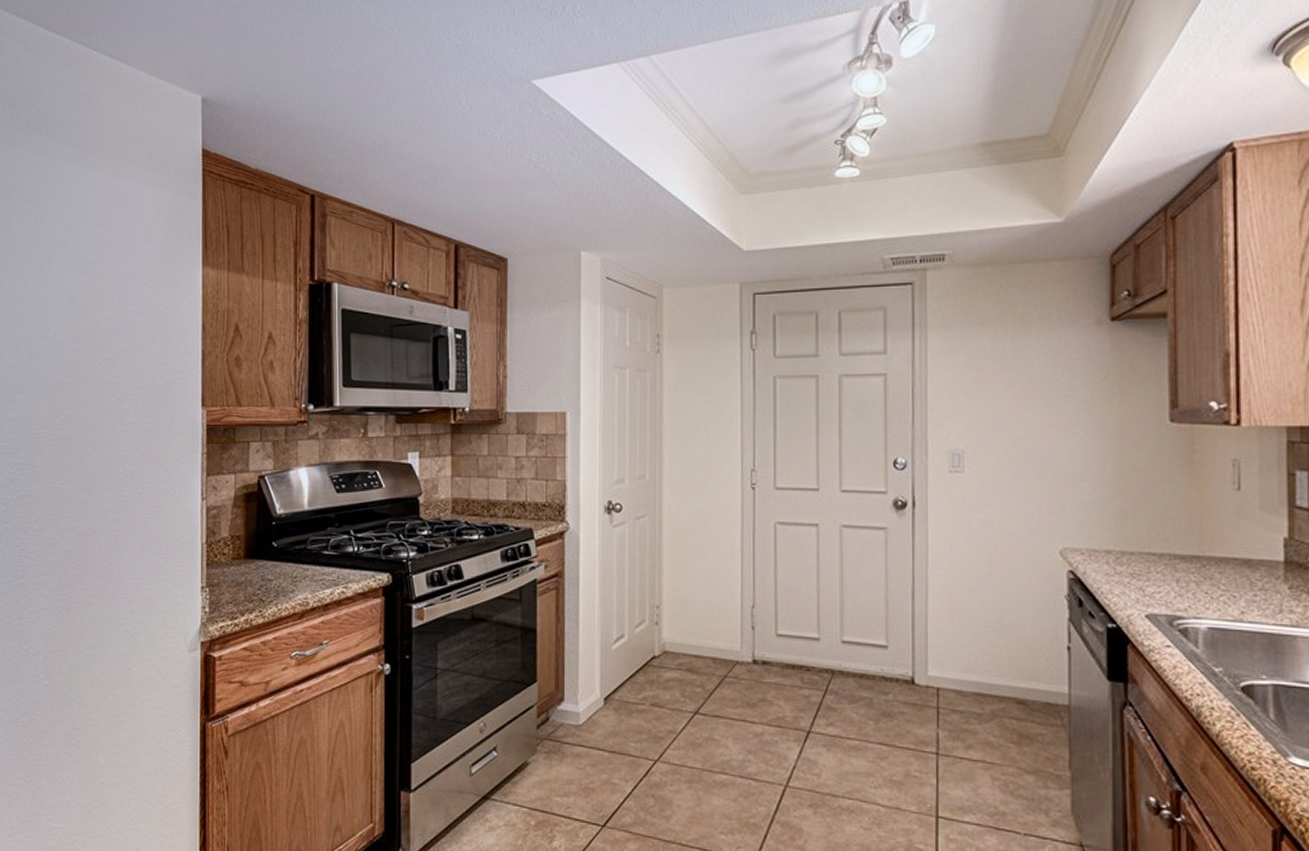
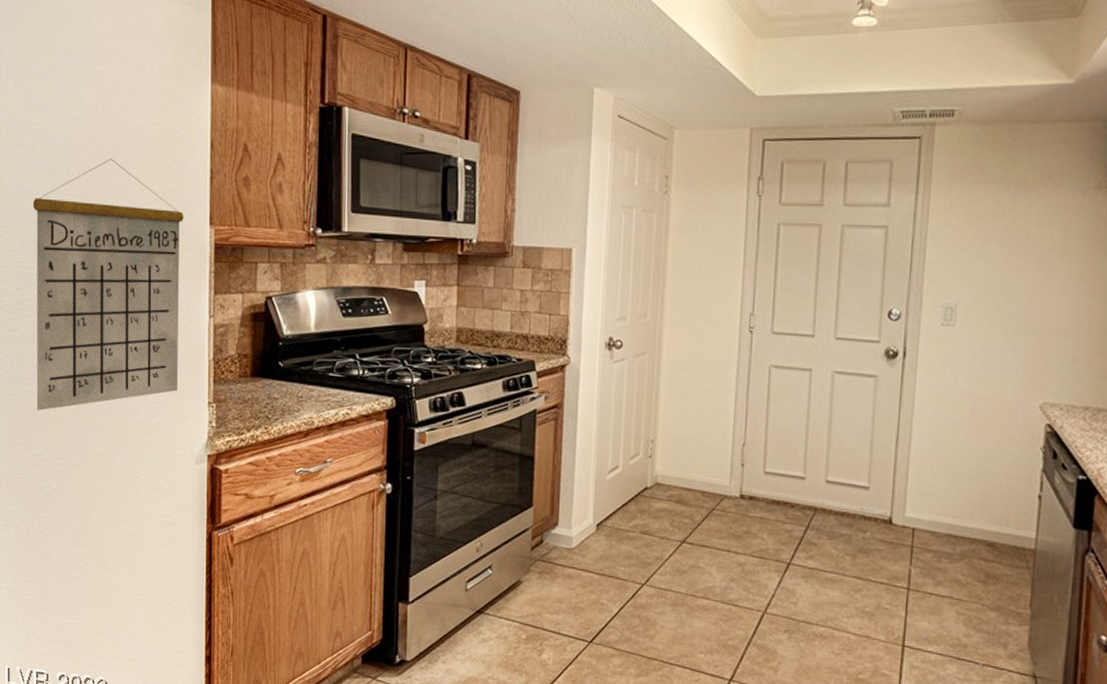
calendar: none [26,346,177,604] -> present [32,159,185,411]

